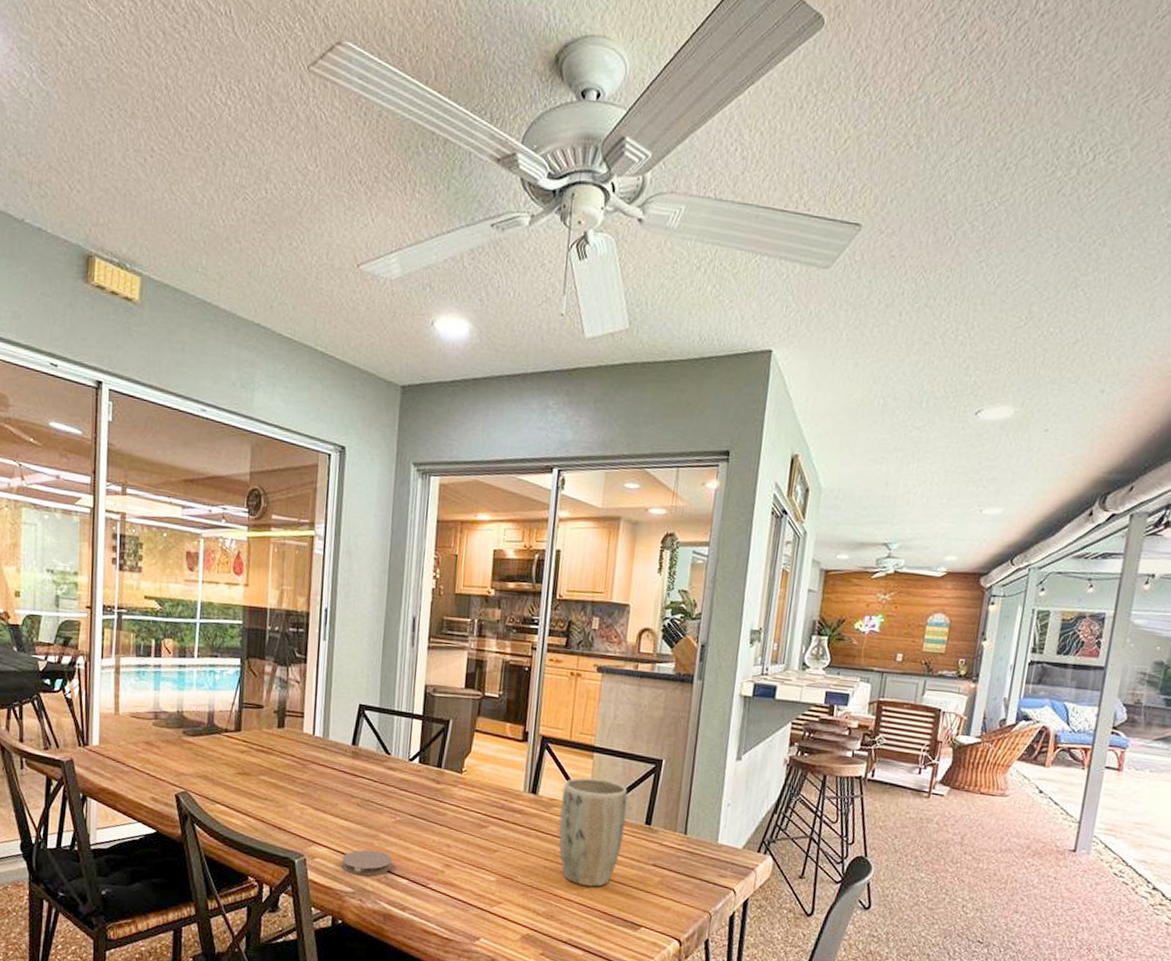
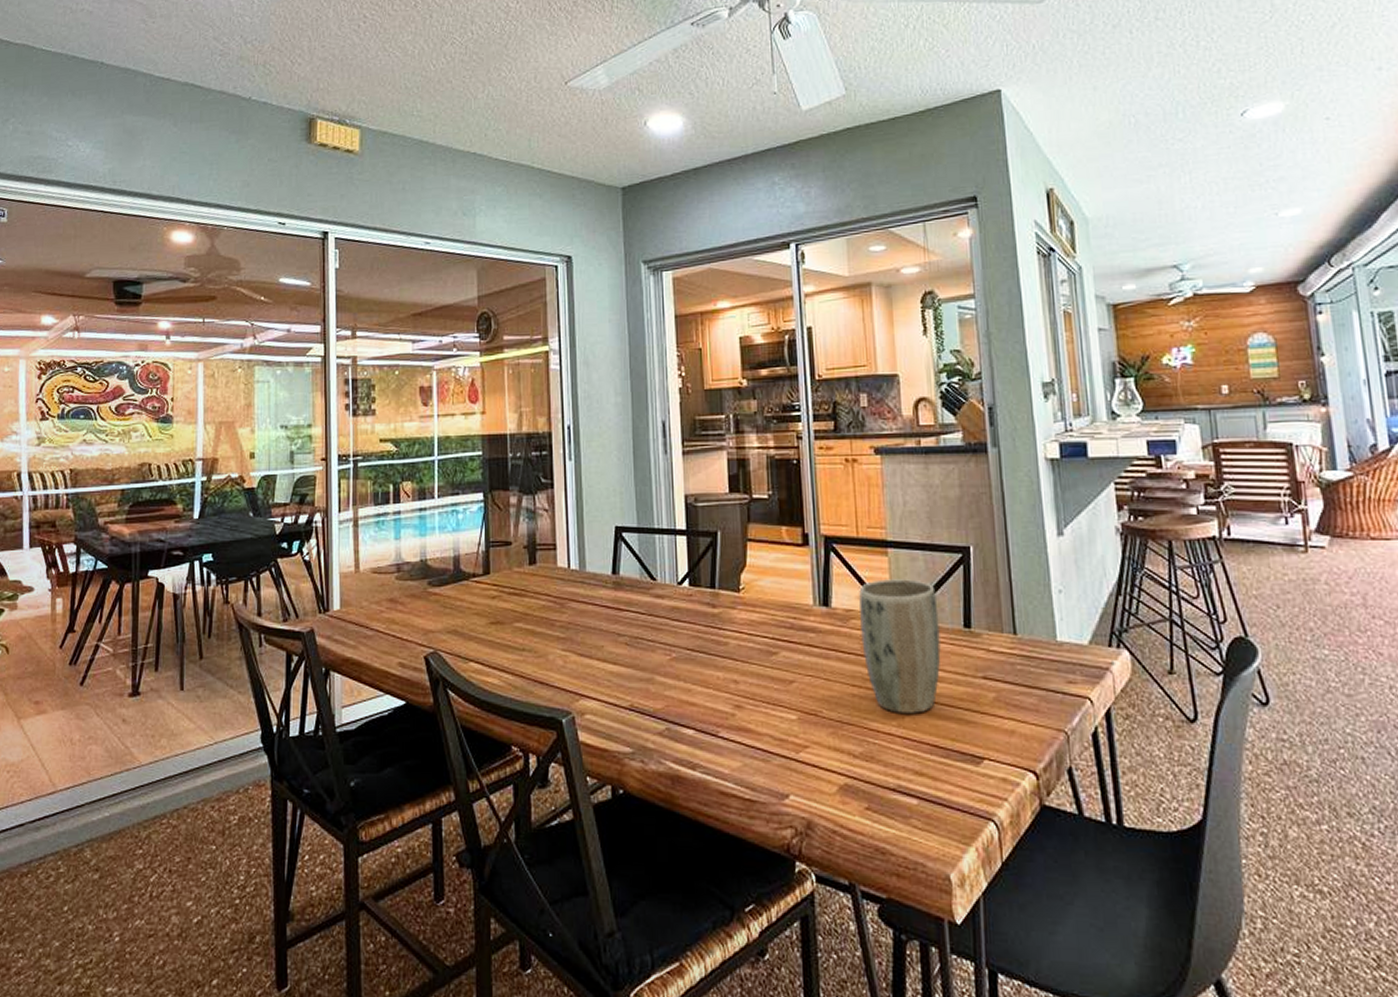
coaster: present [341,850,393,876] -> none [615,697,674,730]

